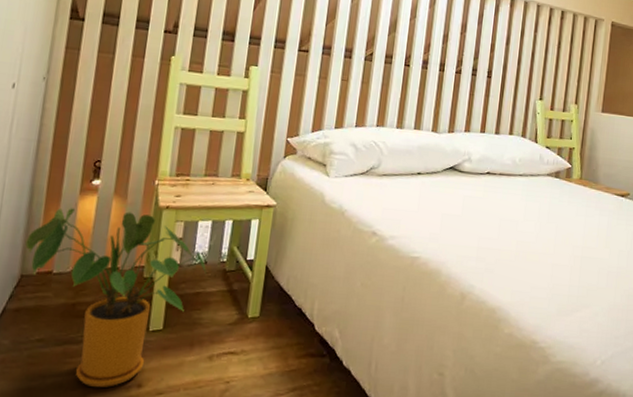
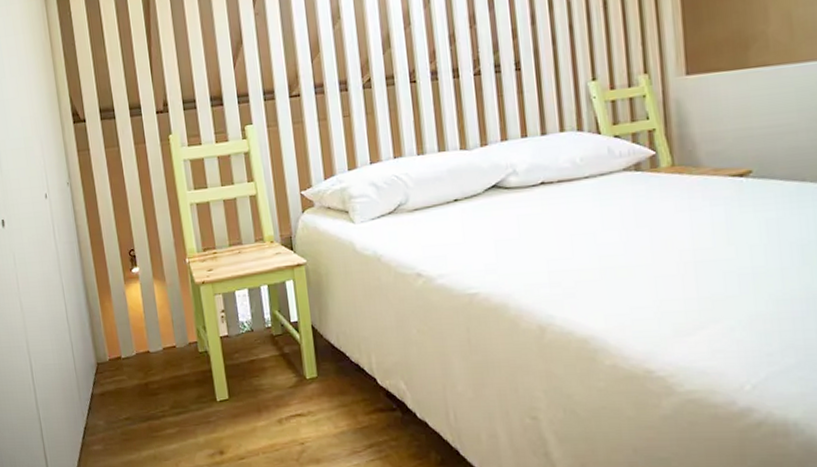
house plant: present [25,208,207,388] -> none [93,292,256,457]

